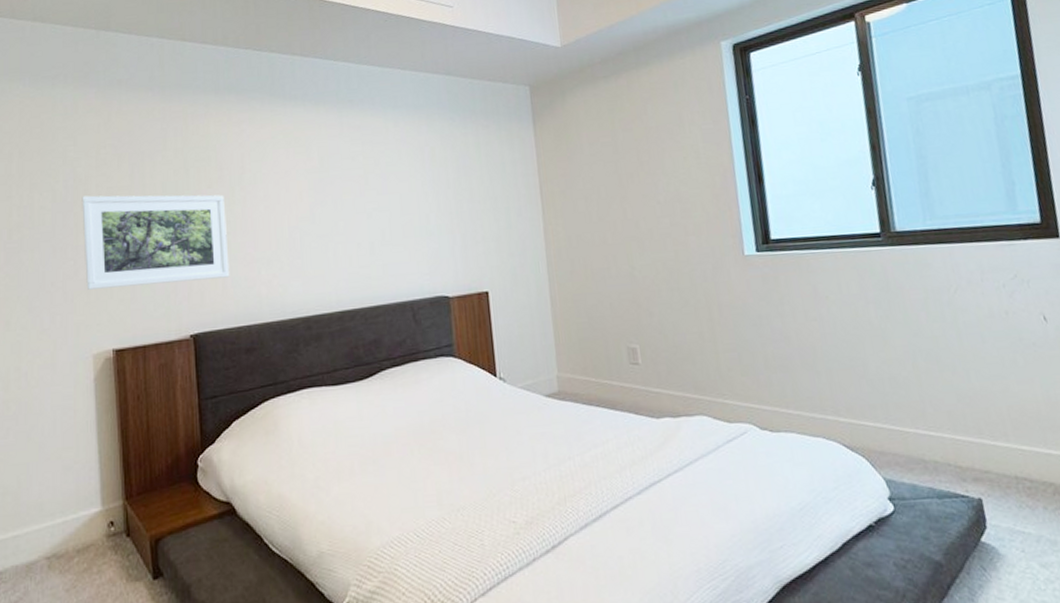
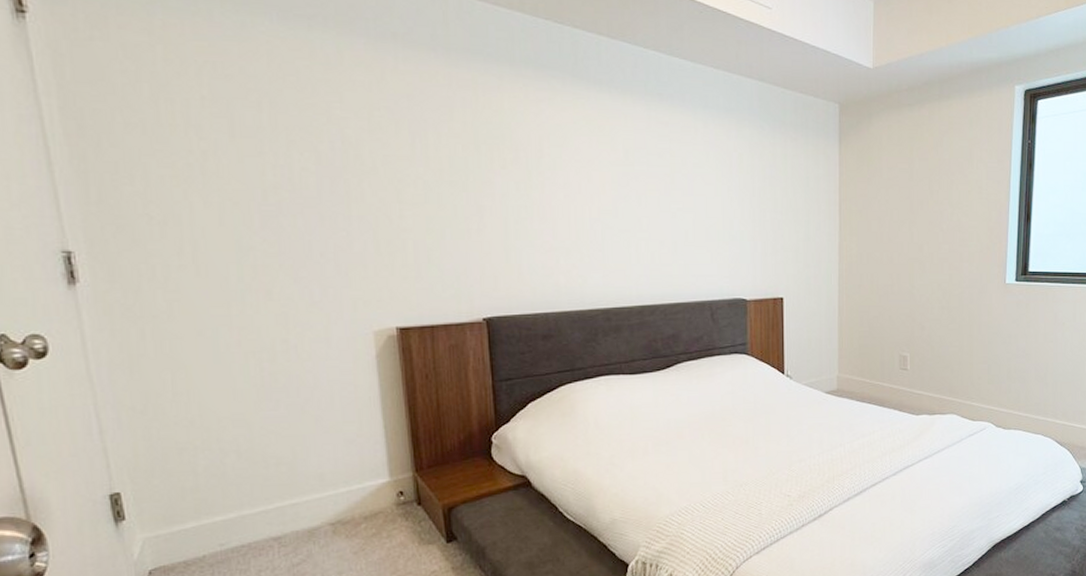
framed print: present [82,195,230,290] -> none [353,162,526,264]

